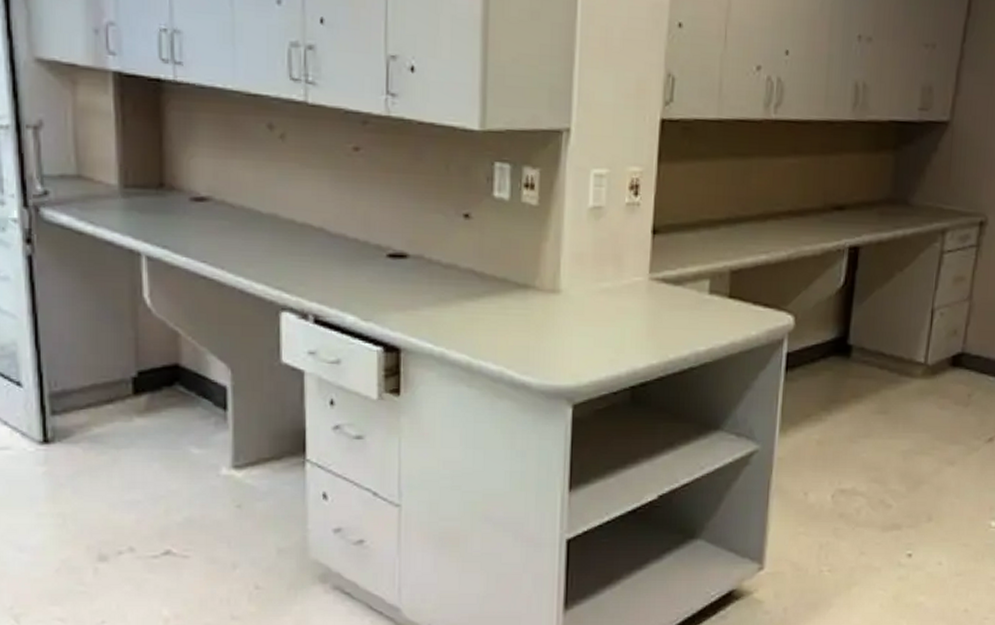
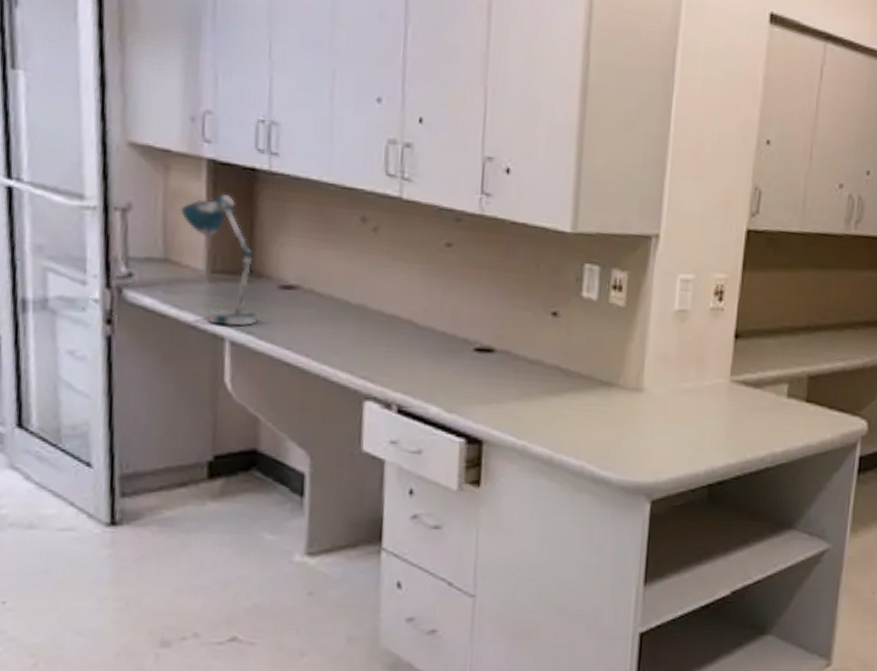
desk lamp: none [90,107,171,241] -> present [180,194,257,327]

